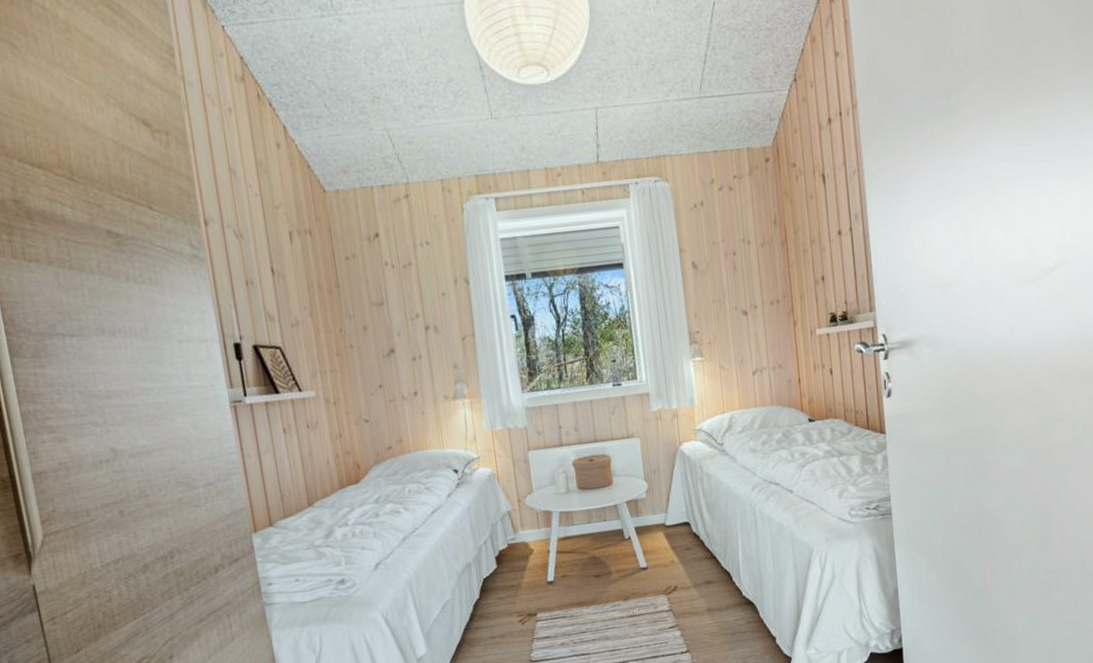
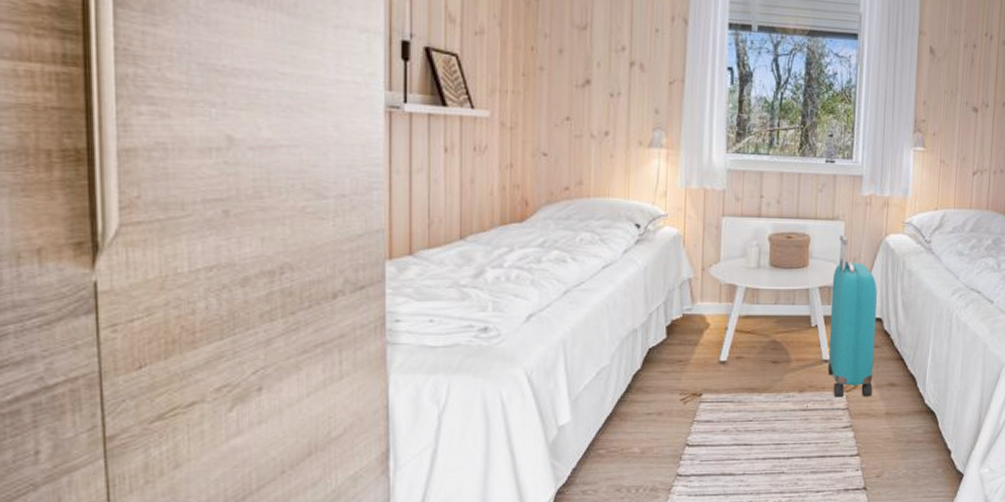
suitcase: none [637,450,692,601] -> present [827,234,878,398]

